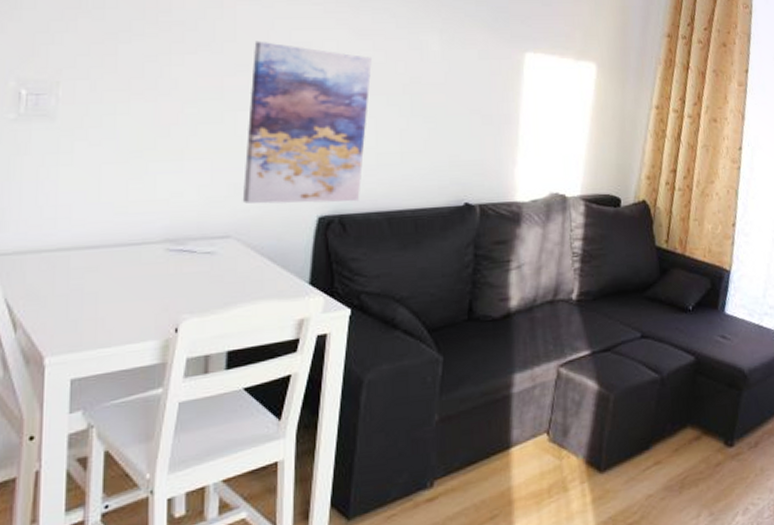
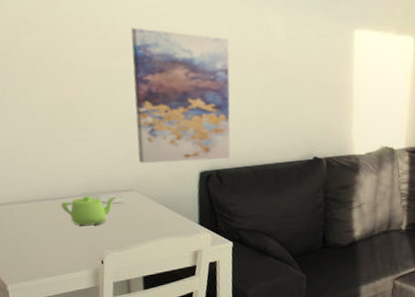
teapot: none [134,242,207,281] -> present [61,195,116,226]

